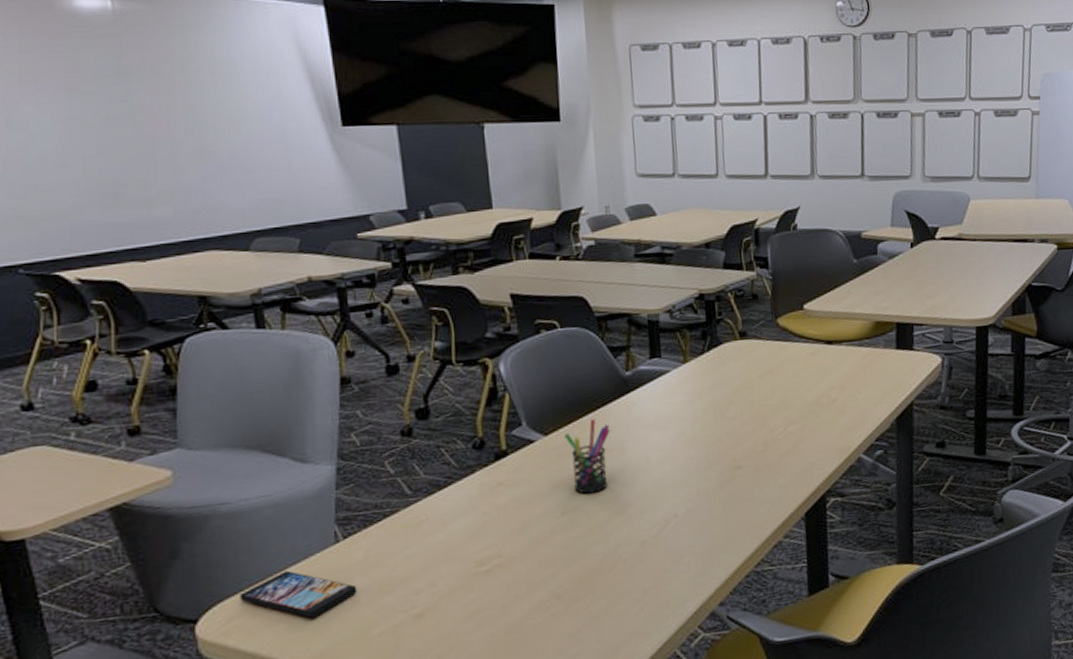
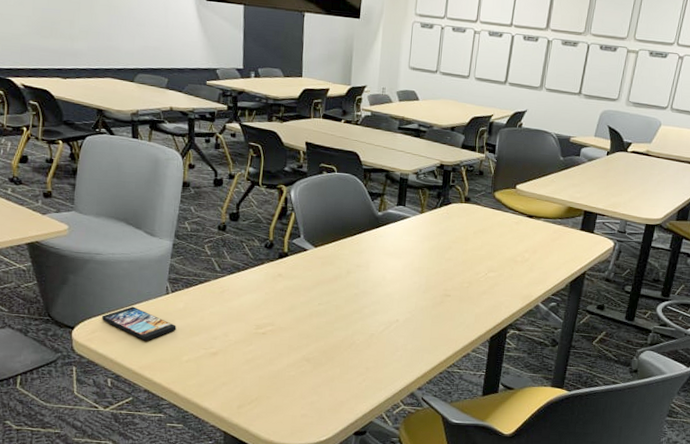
pen holder: present [563,419,610,494] -> none [328,241,361,294]

